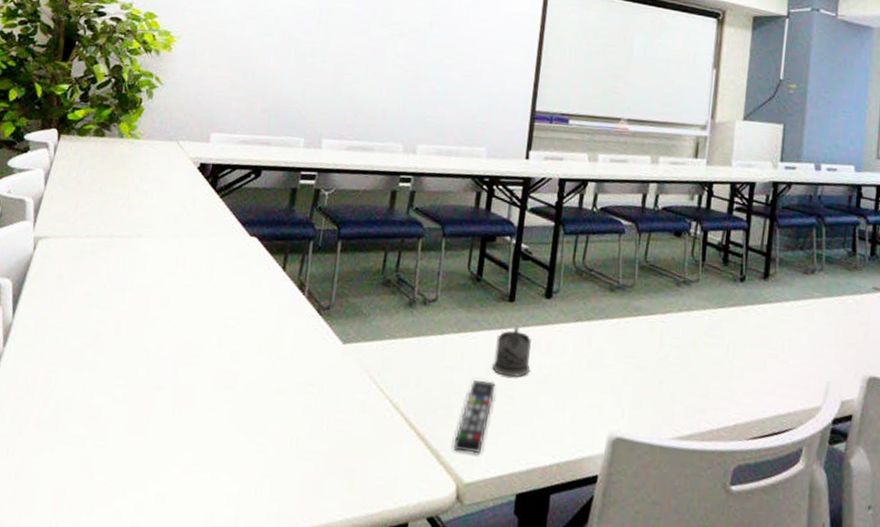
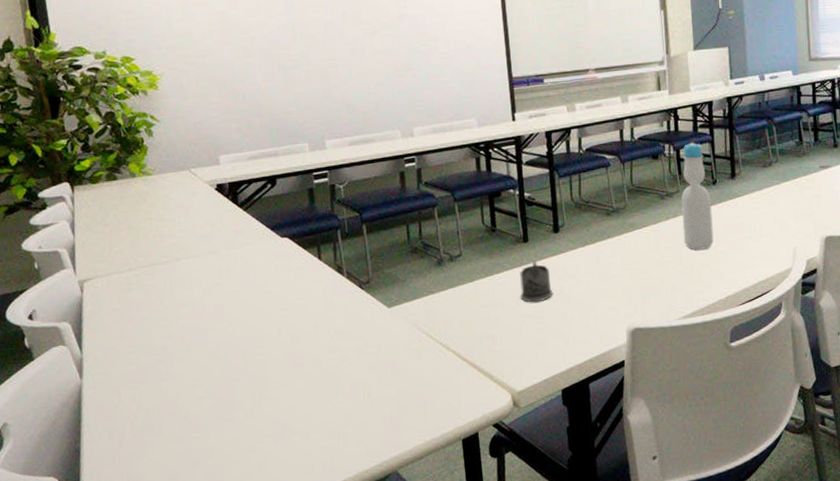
remote control: present [454,380,496,454] -> none [502,309,528,369]
bottle: none [694,225,736,359] -> present [681,142,714,250]

